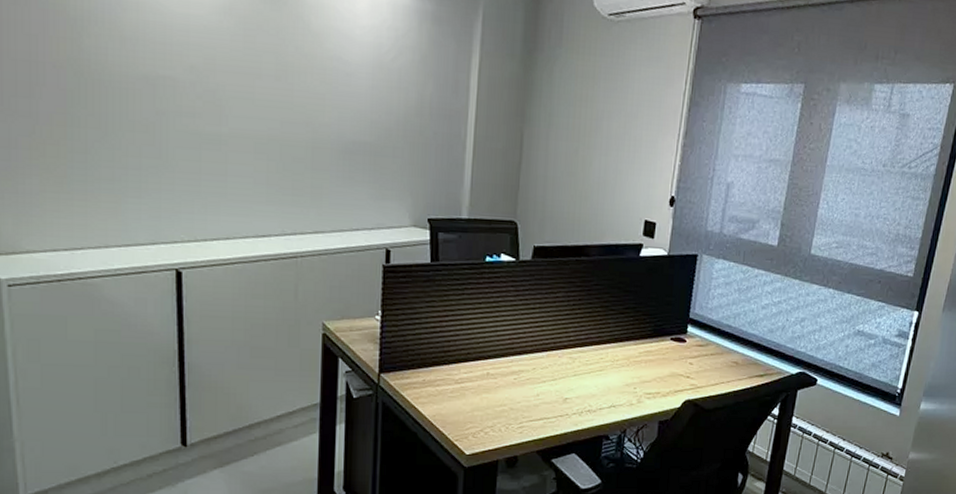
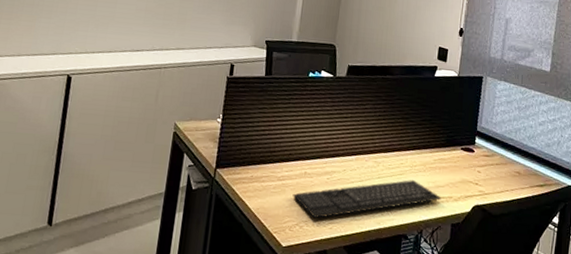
keyboard: none [474,376,648,422] -> present [292,180,442,218]

